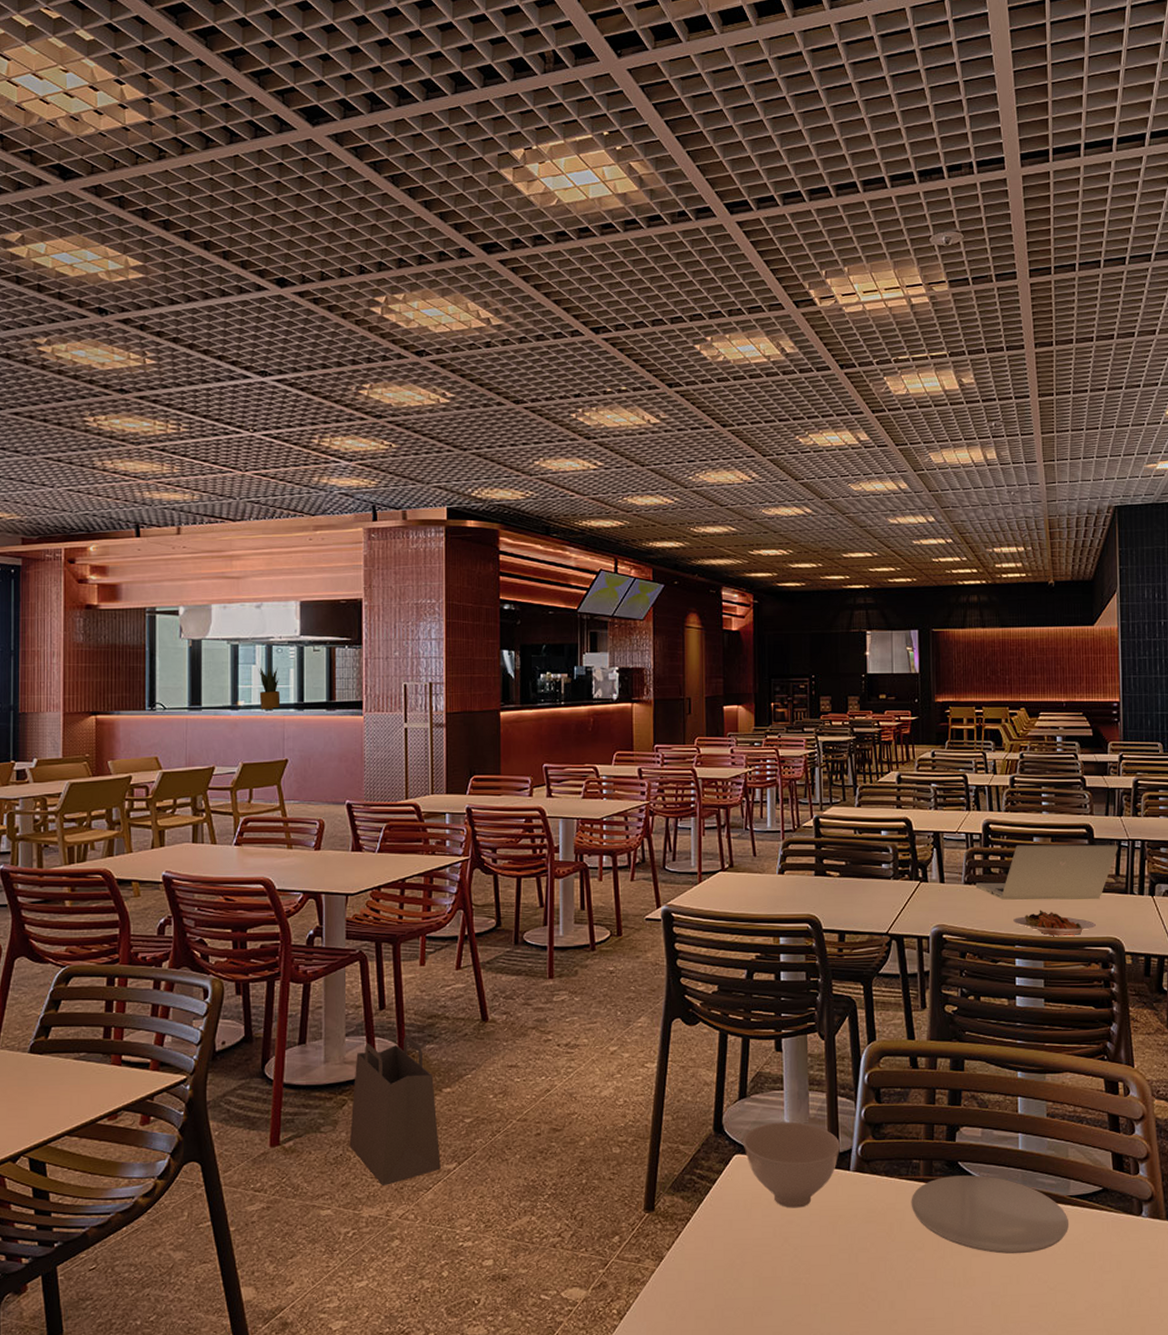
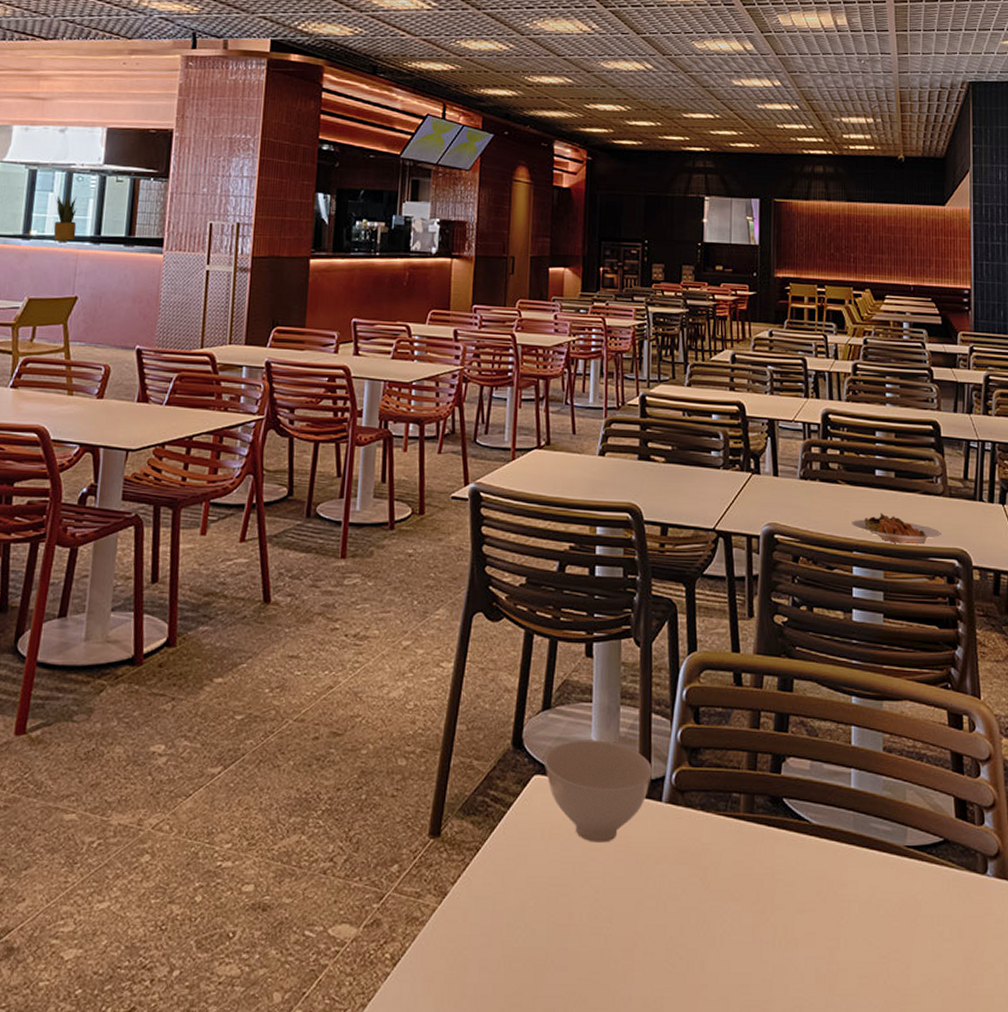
shopping bag: present [349,1035,441,1186] -> none [103,614,205,789]
plate: present [911,1175,1070,1254] -> none [728,815,906,913]
laptop: present [975,844,1119,901] -> none [812,438,967,506]

